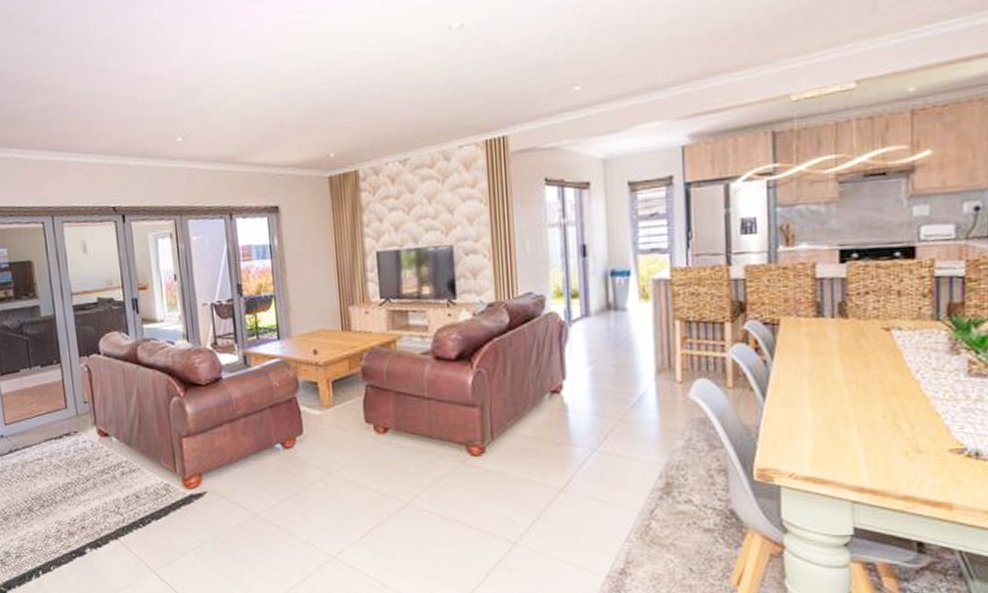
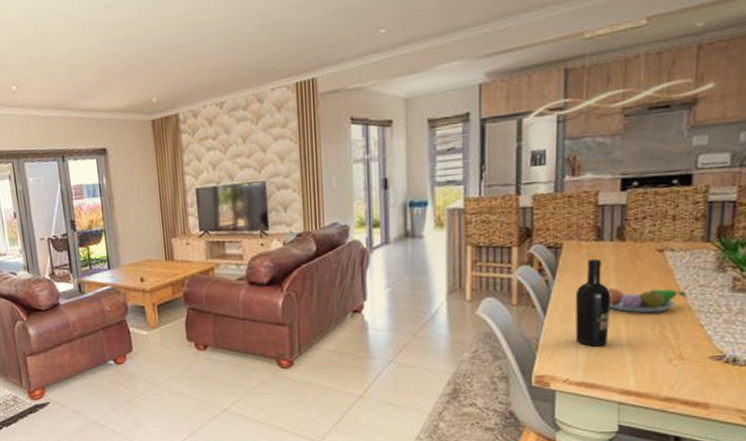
wine bottle: none [796,336,836,436] -> present [575,258,611,347]
fruit bowl: none [832,369,920,399] -> present [607,287,688,314]

